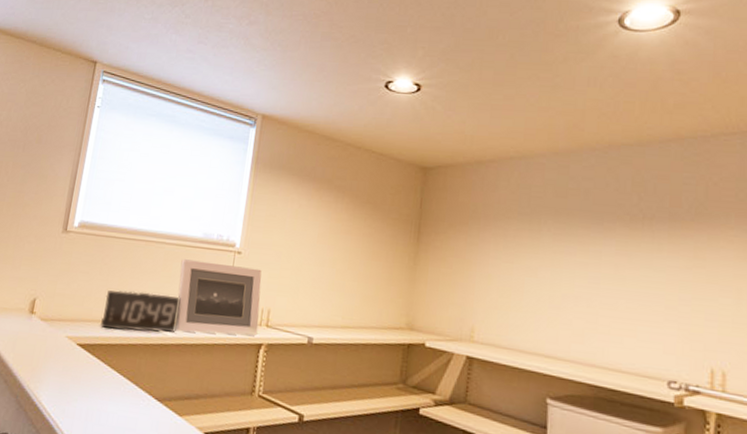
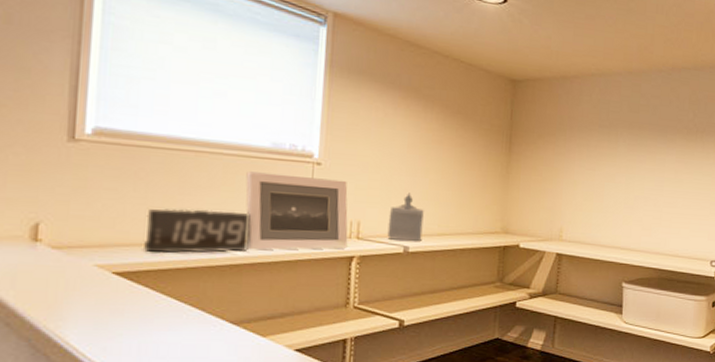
decorative jar: none [293,282,329,333] -> present [387,192,424,242]

